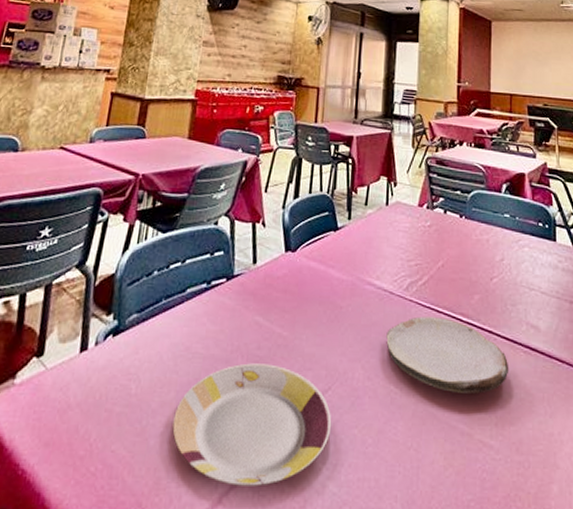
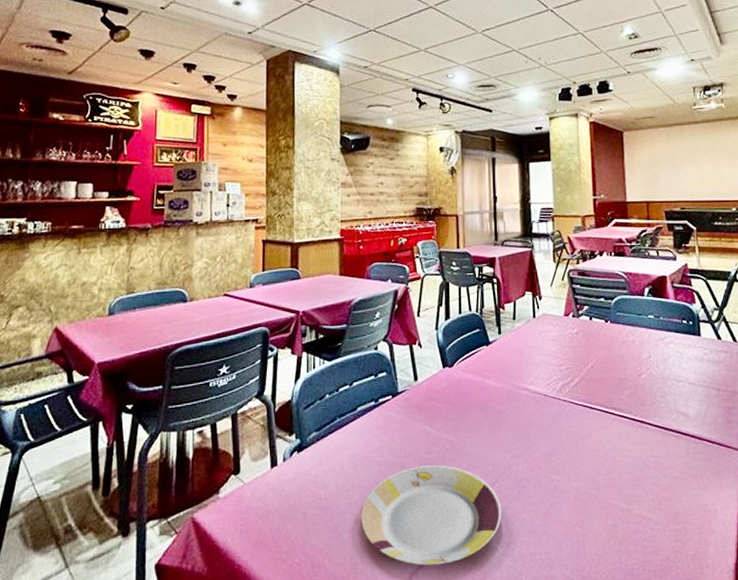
plate: present [386,316,509,394] -> none [544,413,663,476]

